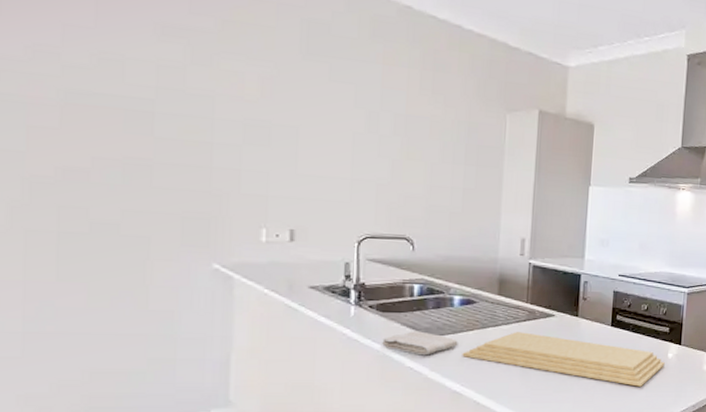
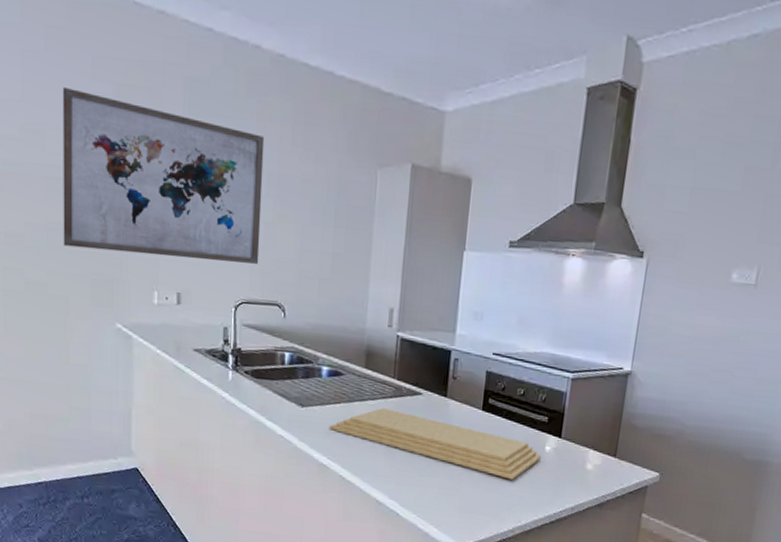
wall art: none [145,17,391,200] -> present [62,86,265,264]
washcloth: present [382,331,458,356] -> none [256,399,326,425]

